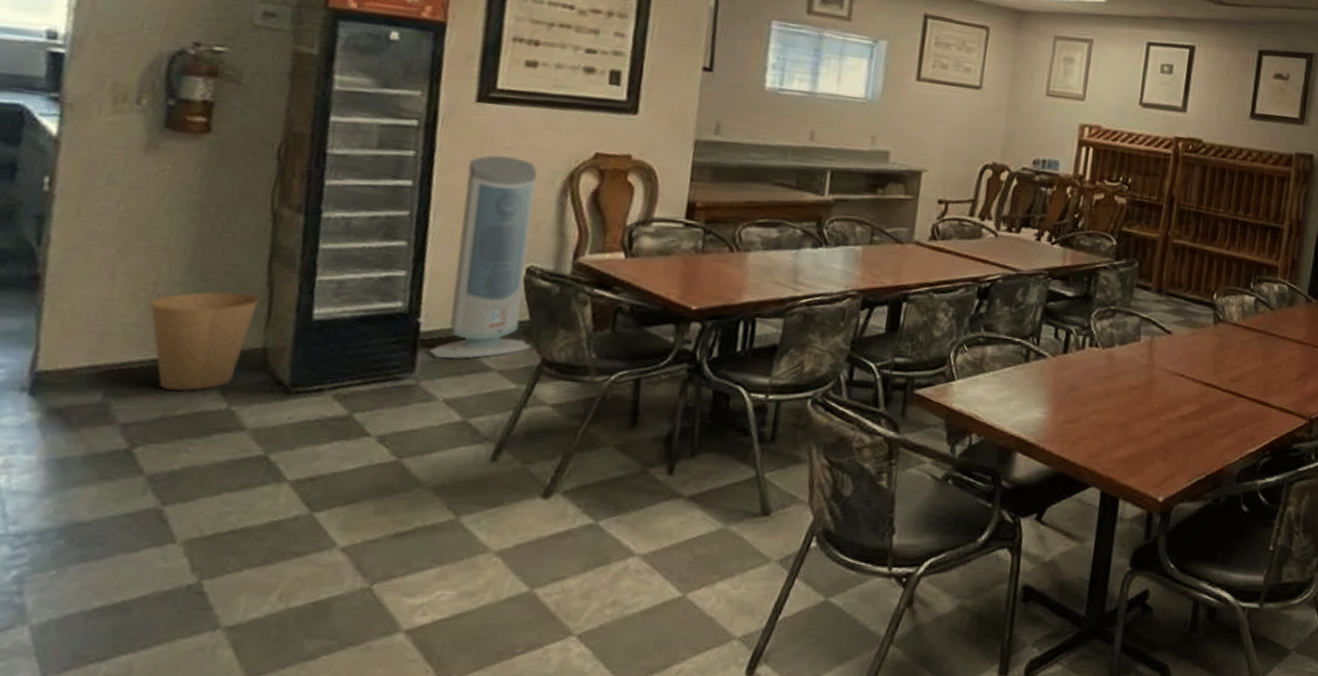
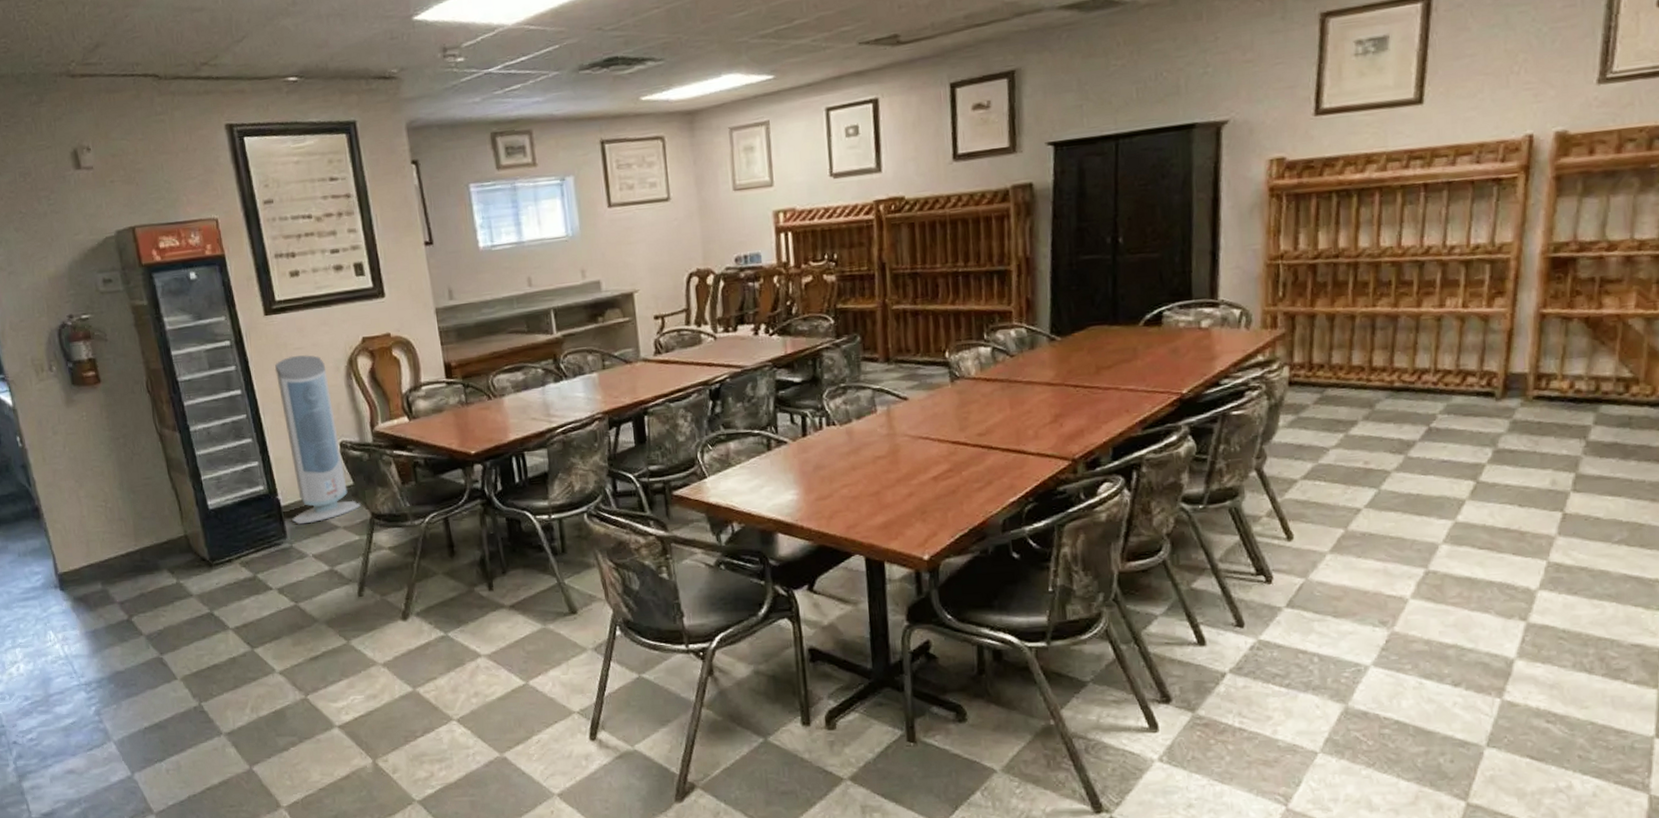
trash can: present [150,292,259,392] -> none [107,498,173,575]

